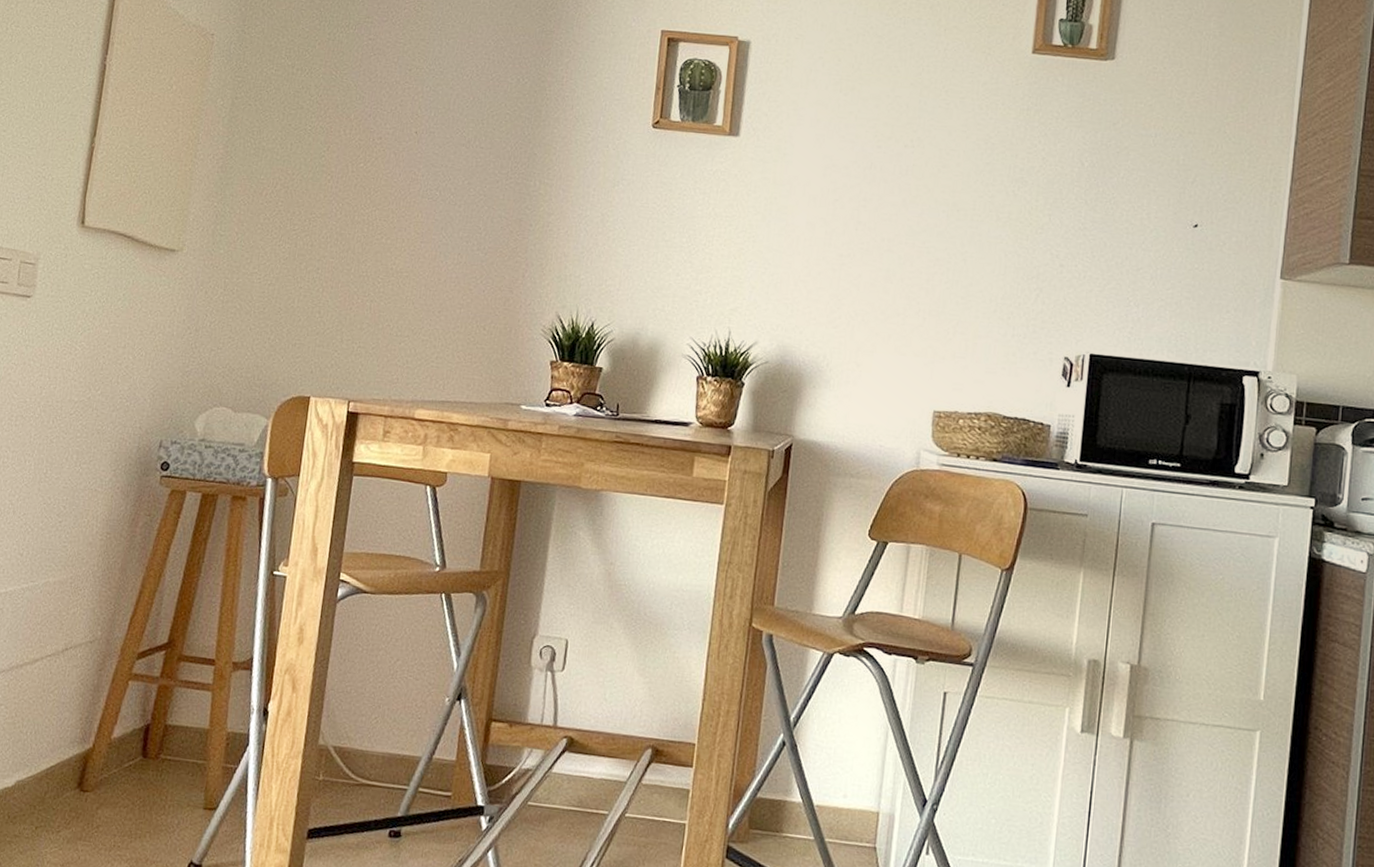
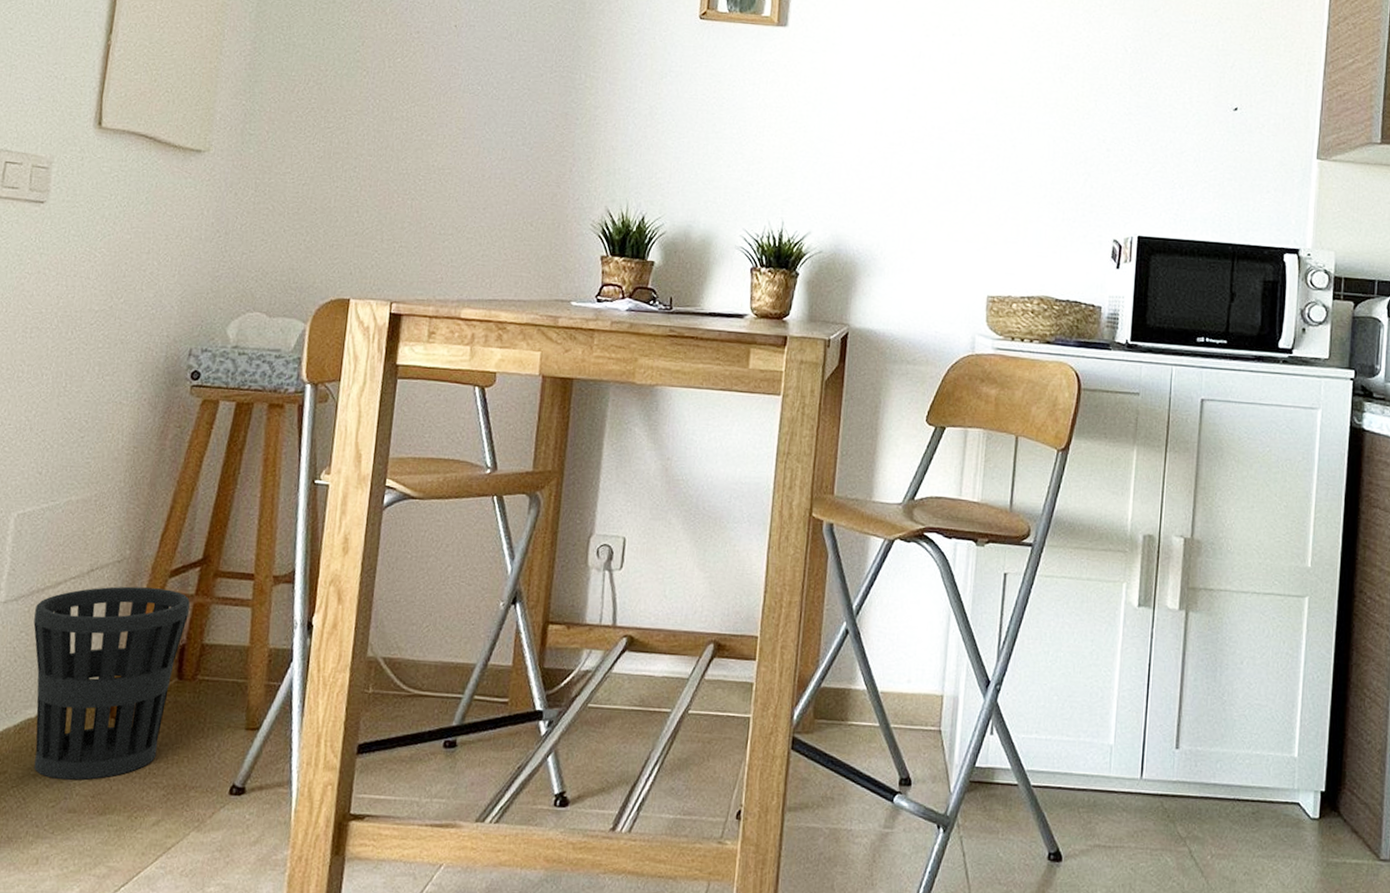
wastebasket: none [9,665,155,849] -> present [33,586,190,780]

